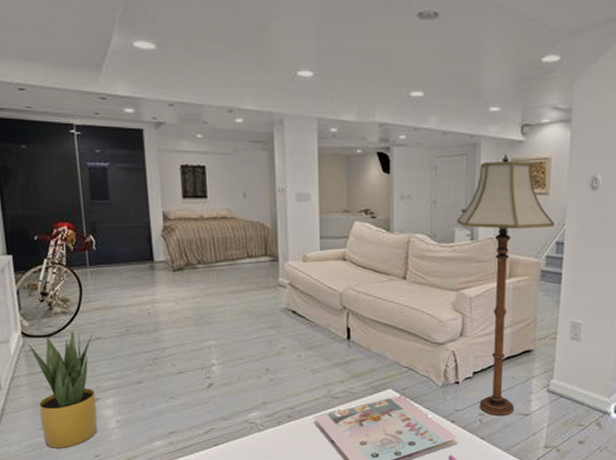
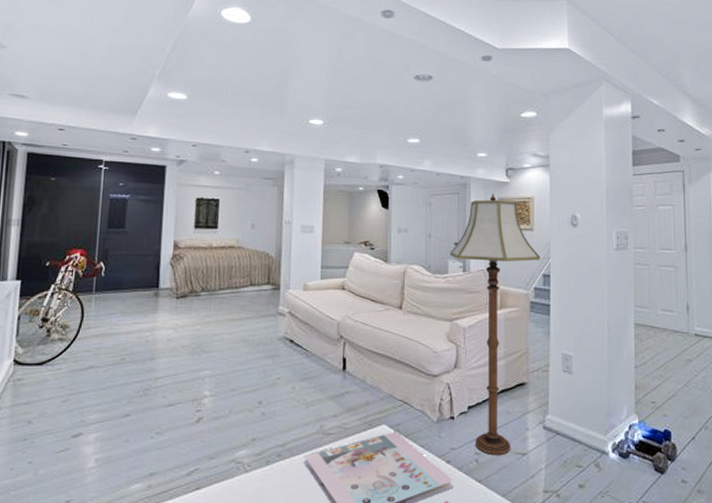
planter: present [28,330,98,448] -> none [13,358,87,492]

